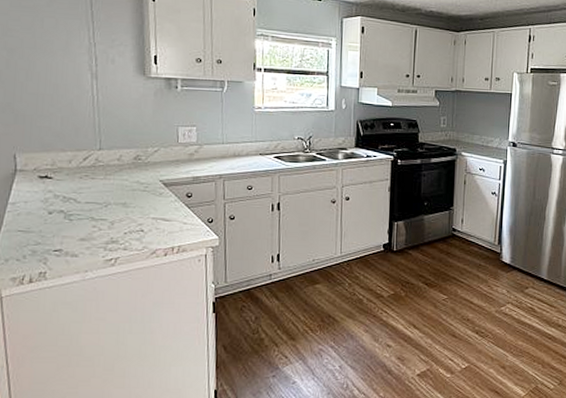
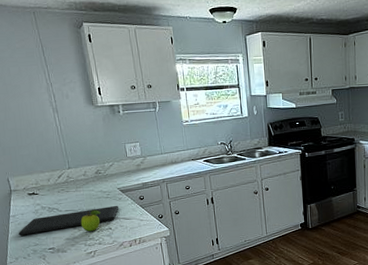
cutting board: none [15,201,158,230] -> present [18,205,119,236]
fruit: none [103,204,133,233] -> present [80,209,101,232]

